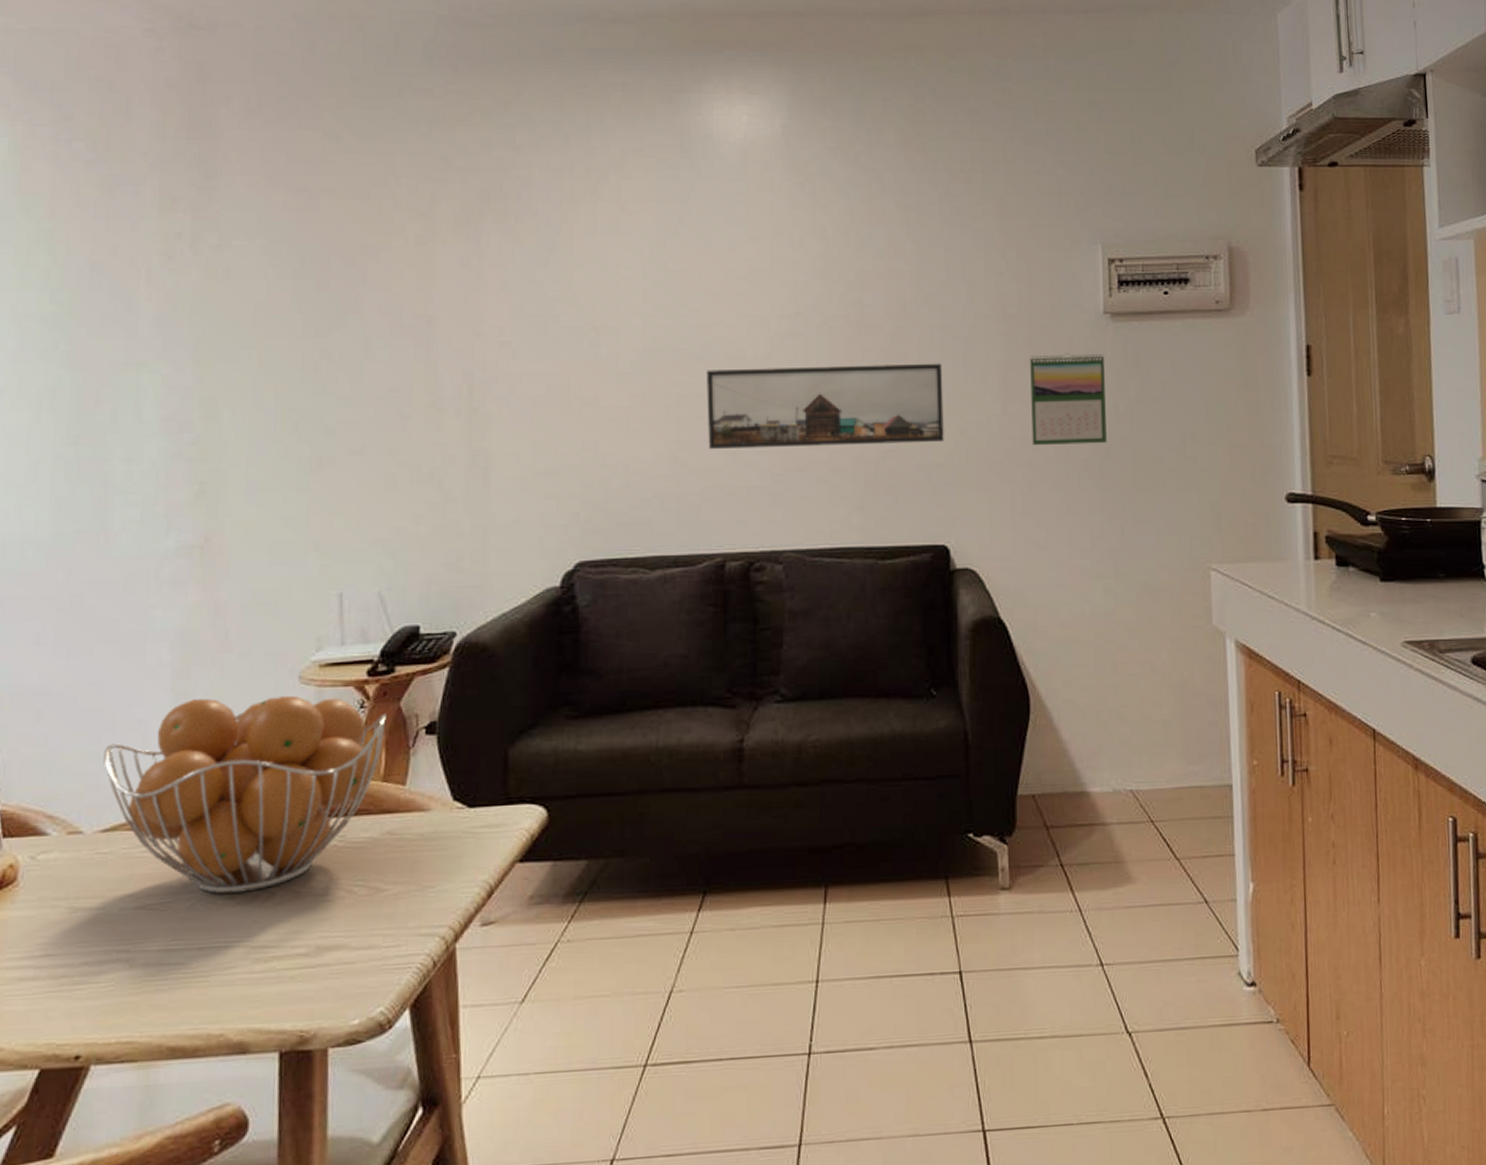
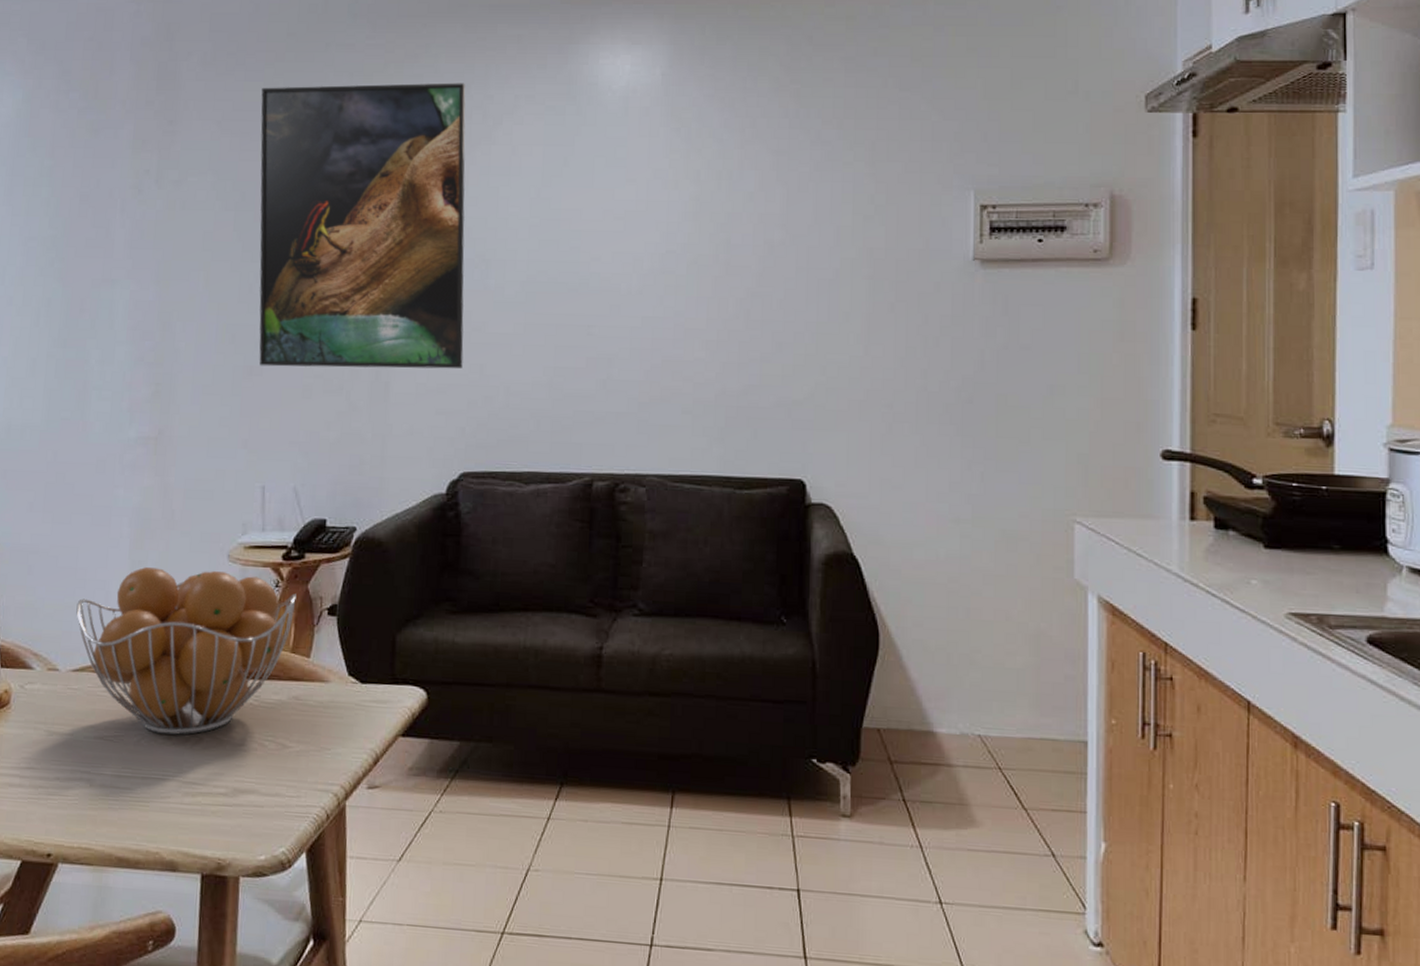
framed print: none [321,133,574,456] -> present [259,82,466,369]
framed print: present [707,363,944,450] -> none [581,302,807,380]
calendar: present [1030,353,1107,446] -> none [893,298,971,390]

